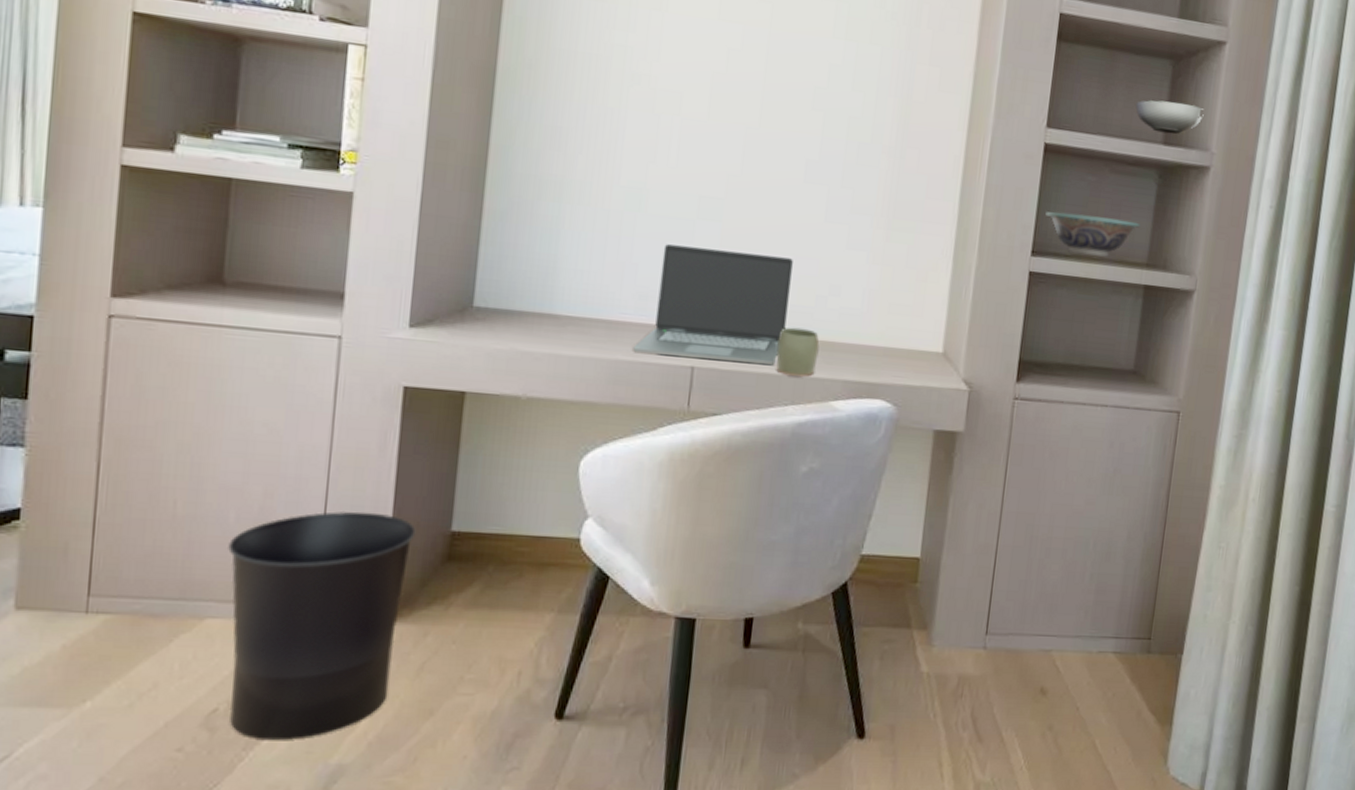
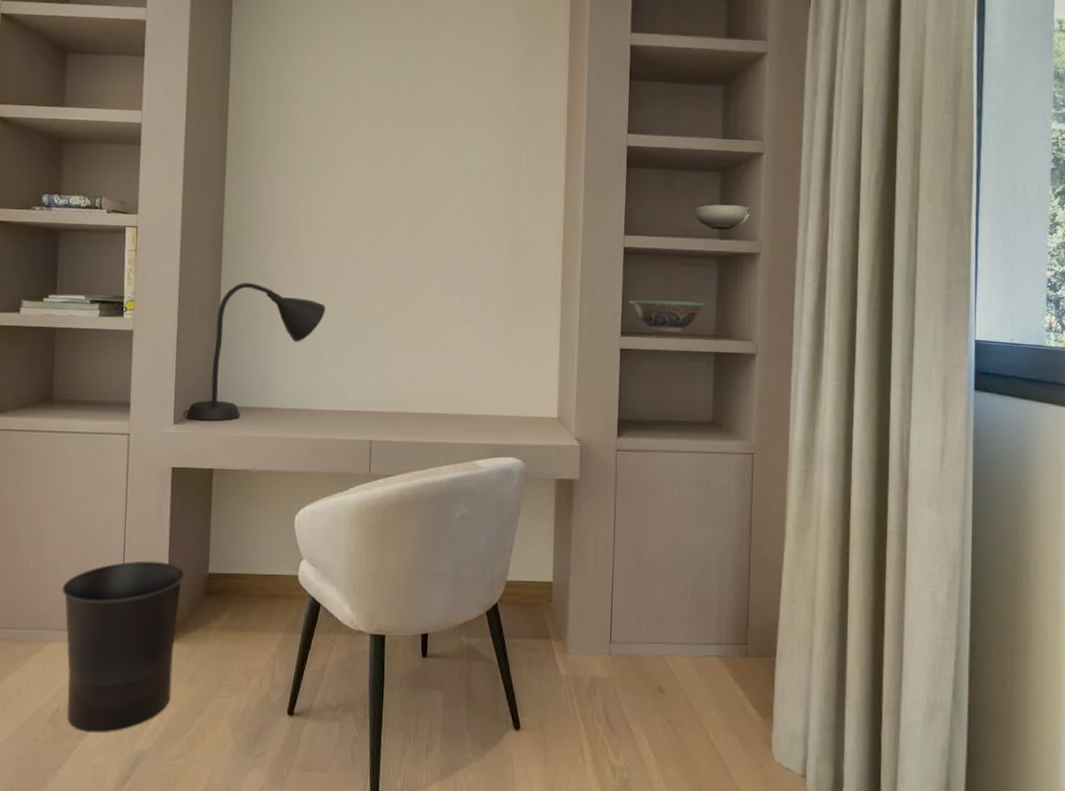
desk lamp: none [424,139,640,328] -> present [183,282,325,422]
laptop: present [633,244,793,366] -> none [327,350,439,436]
mug: present [776,327,820,377] -> none [431,405,463,443]

